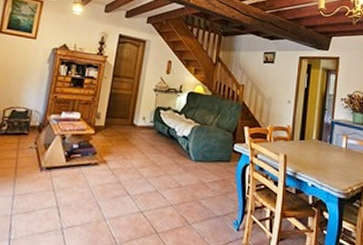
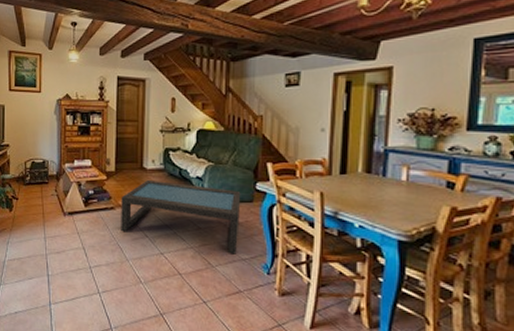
coffee table: none [102,136,221,212] -> present [121,179,241,255]

